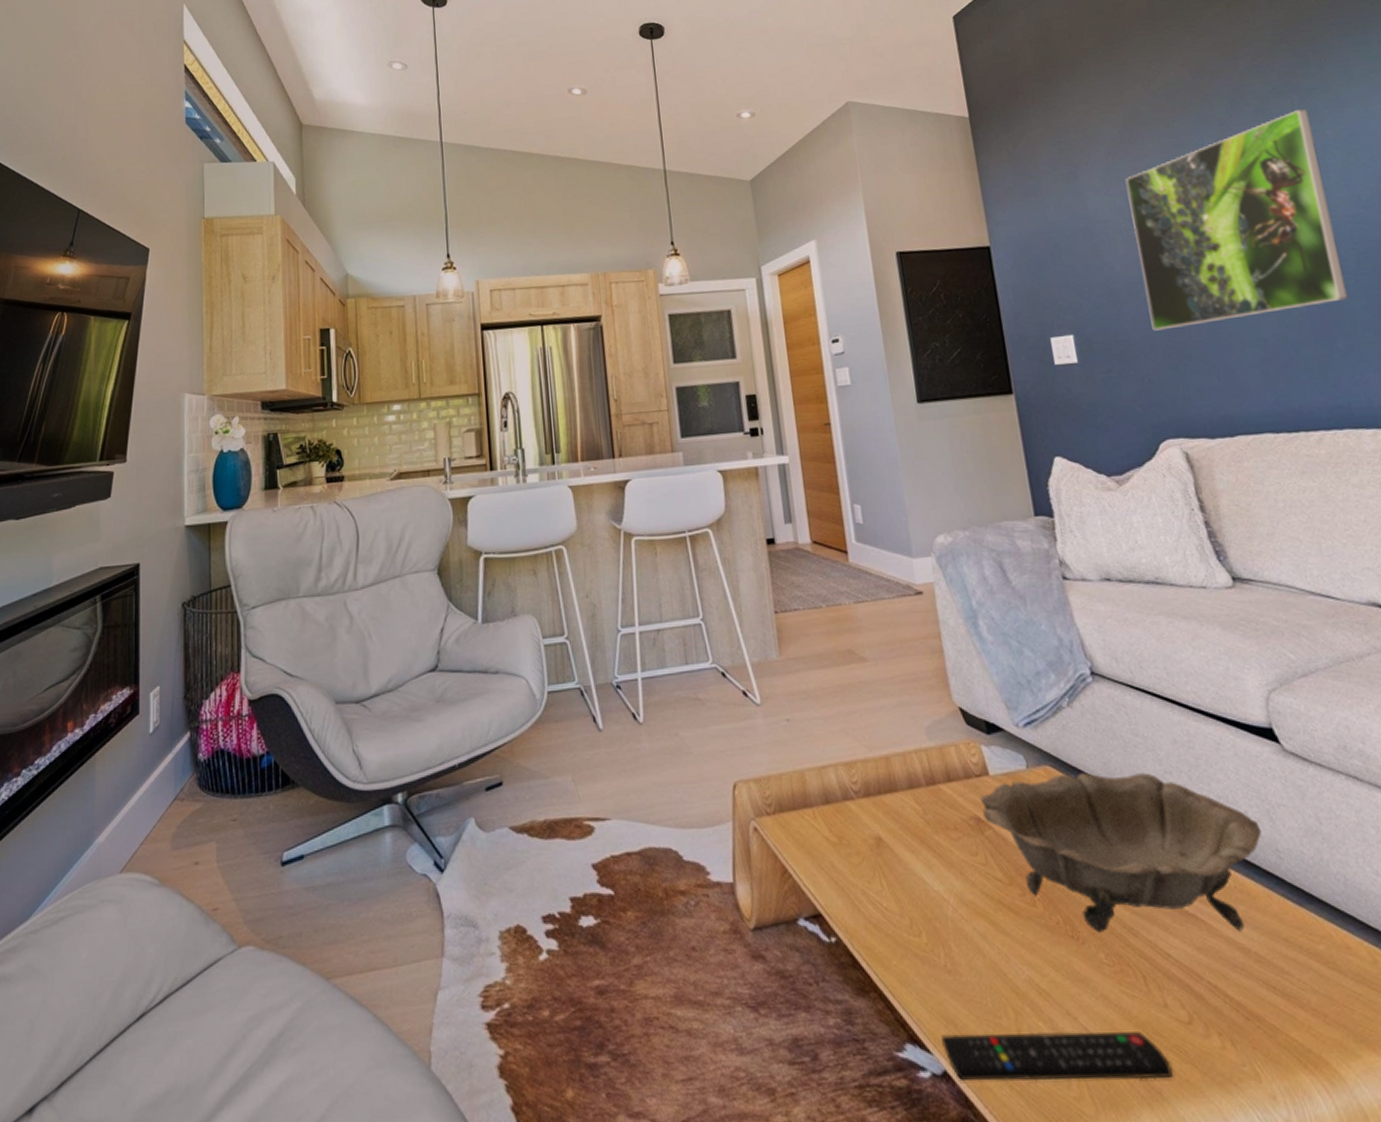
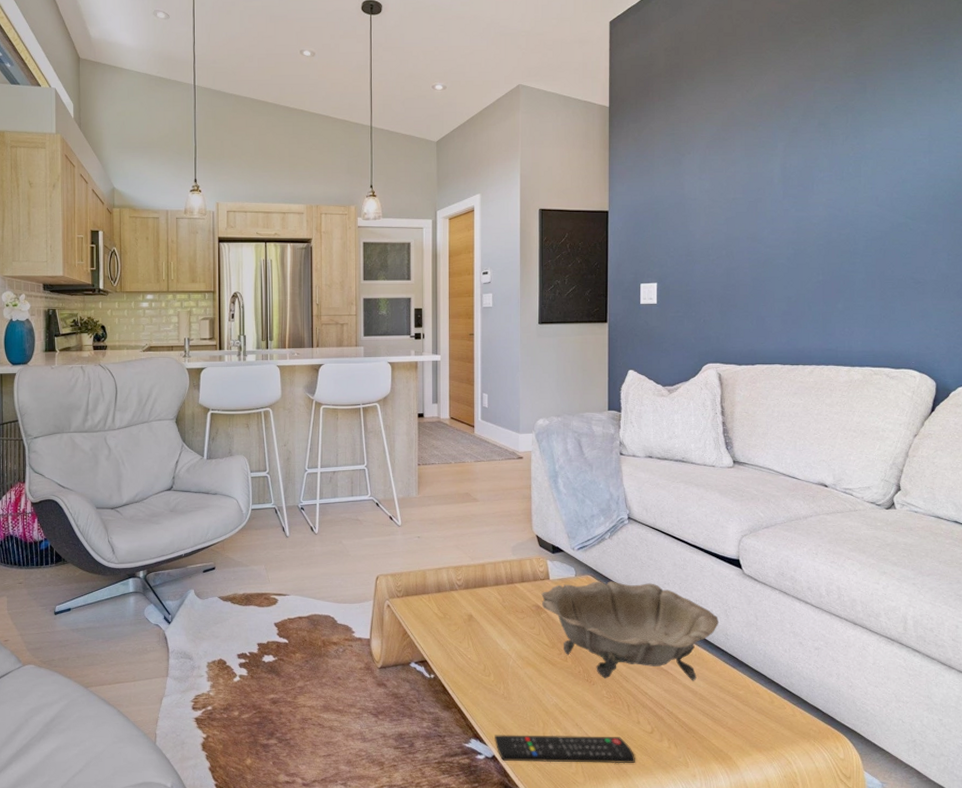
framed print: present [1125,109,1348,331] -> none [713,125,856,285]

